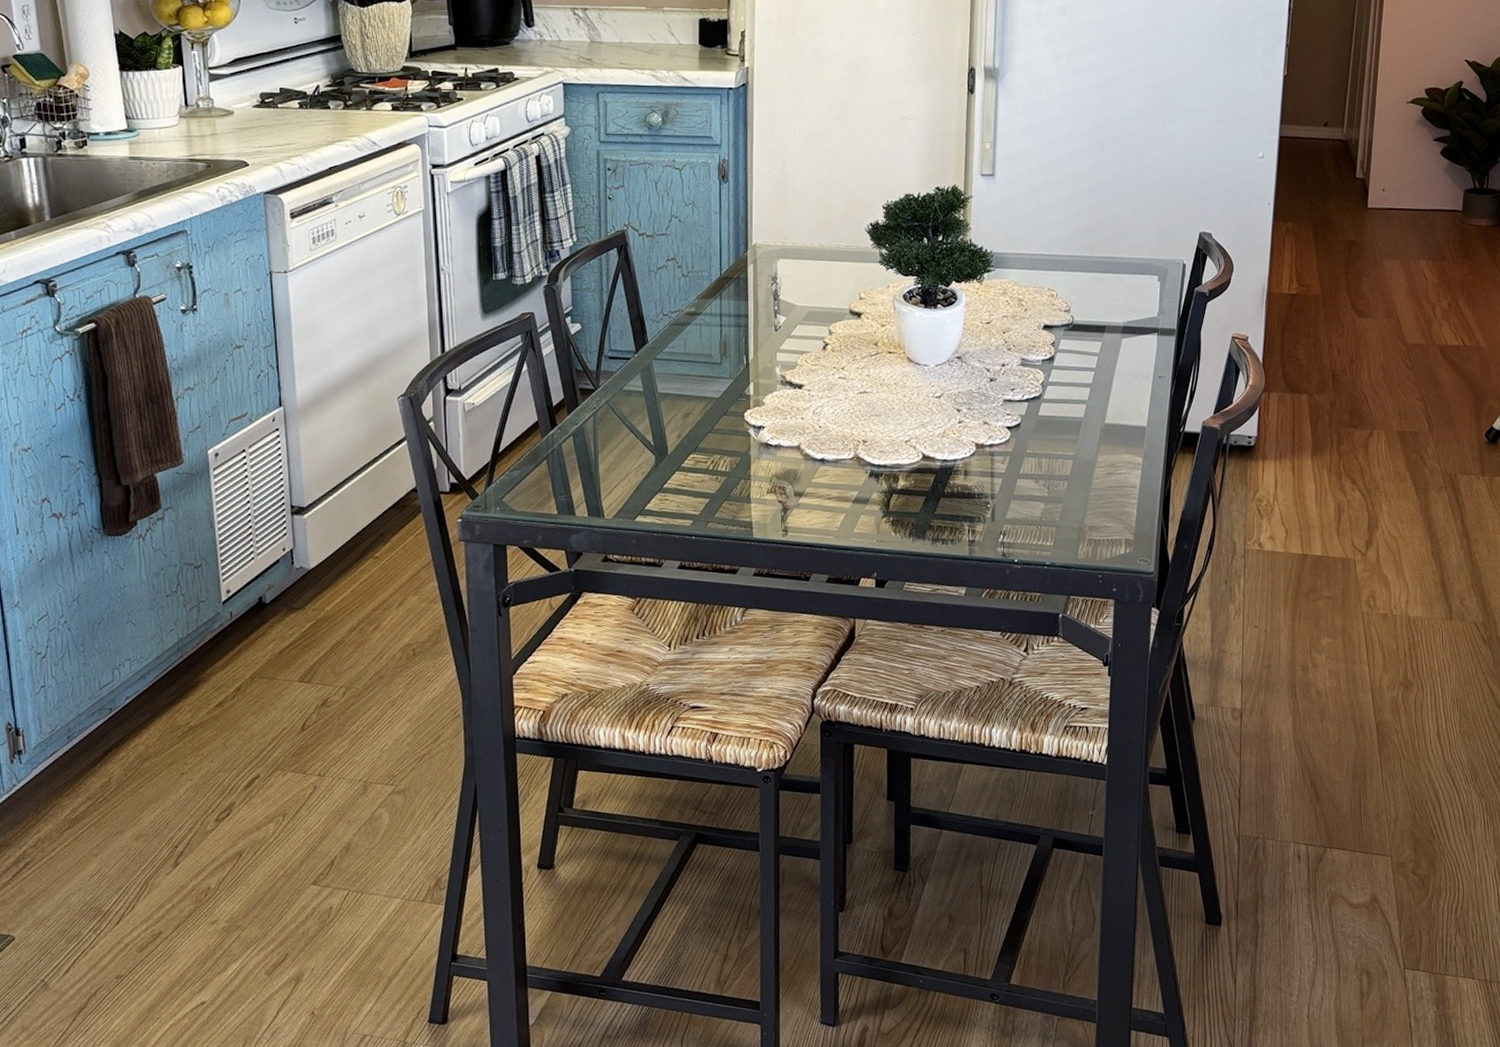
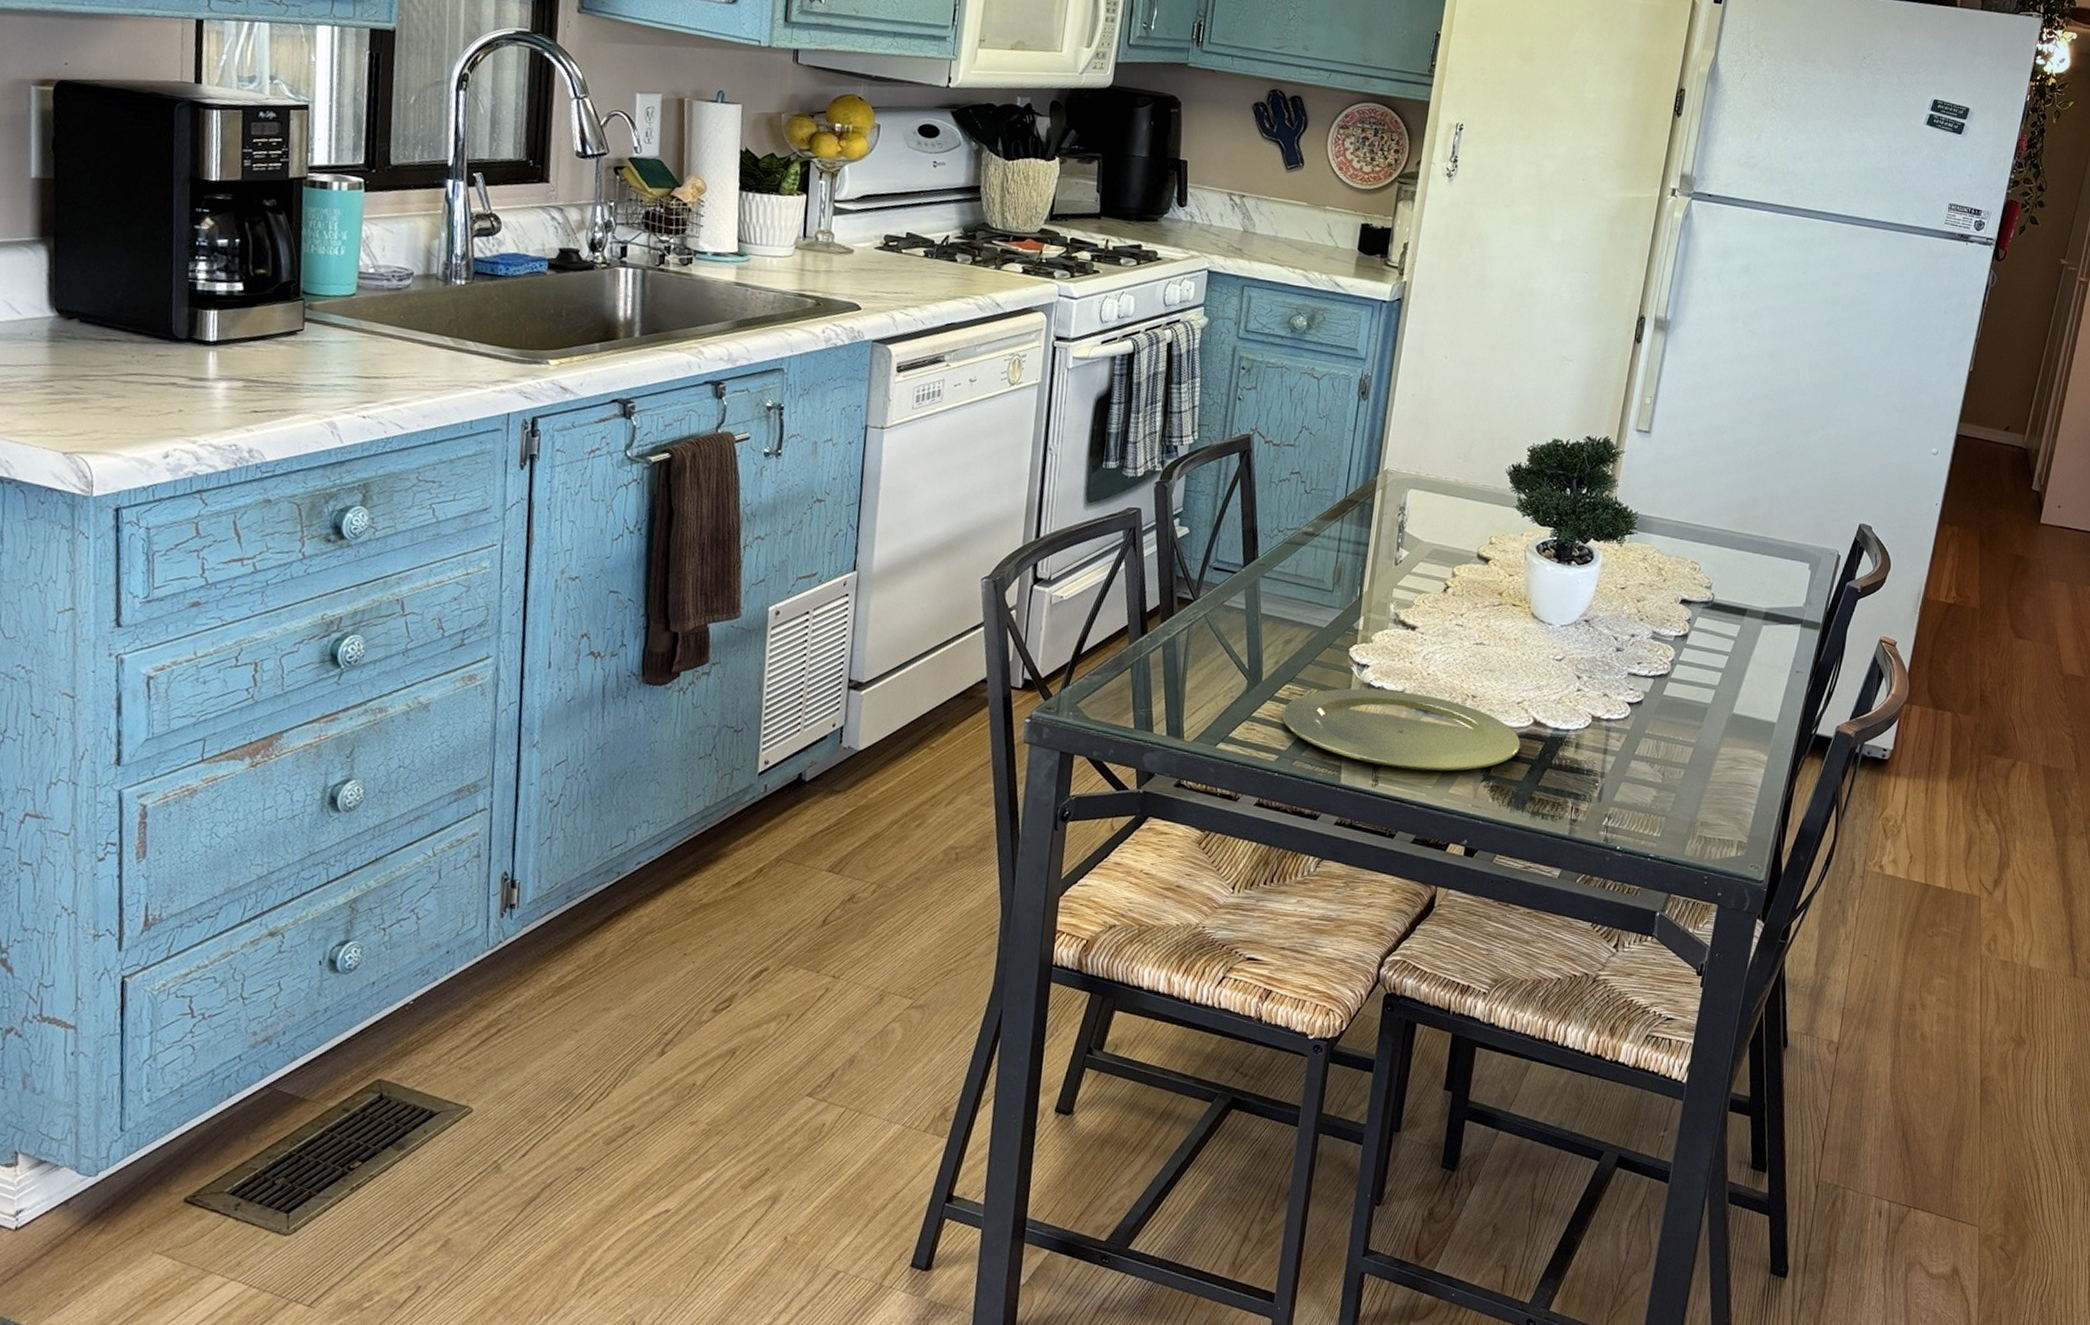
plate: none [691,446,914,516] -> present [1282,688,1521,771]

